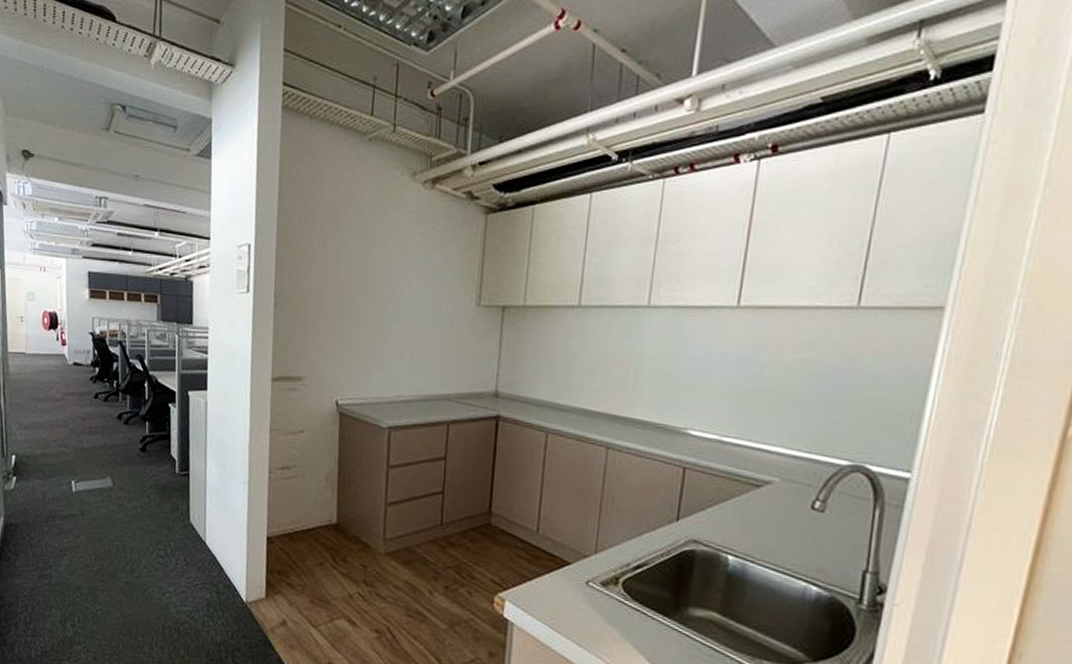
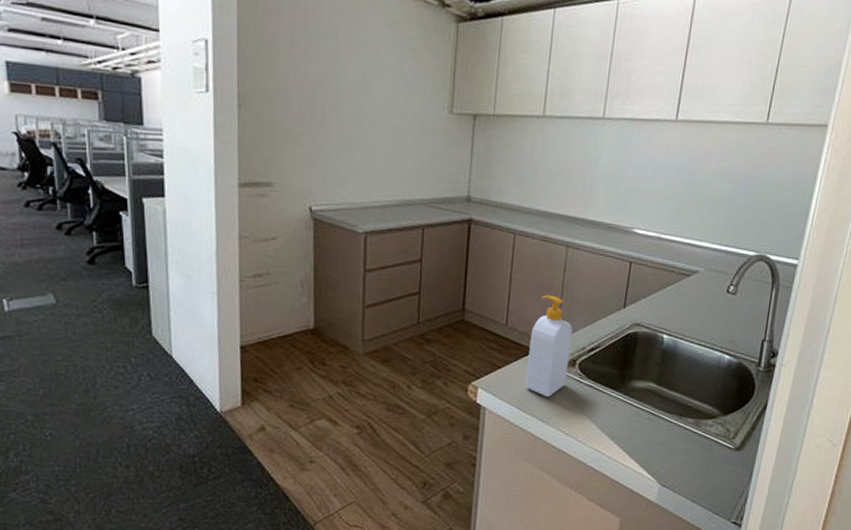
soap bottle: none [560,501,615,619] -> present [526,295,573,398]

